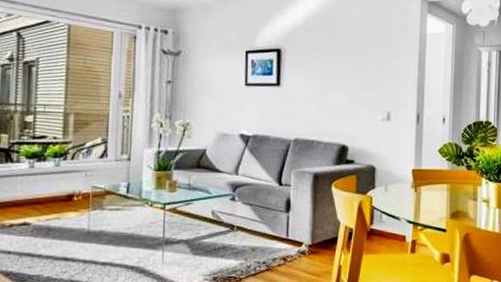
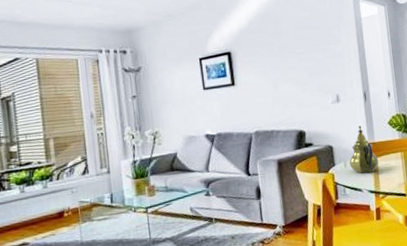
teapot: none [391,149,422,201] -> present [349,125,379,174]

